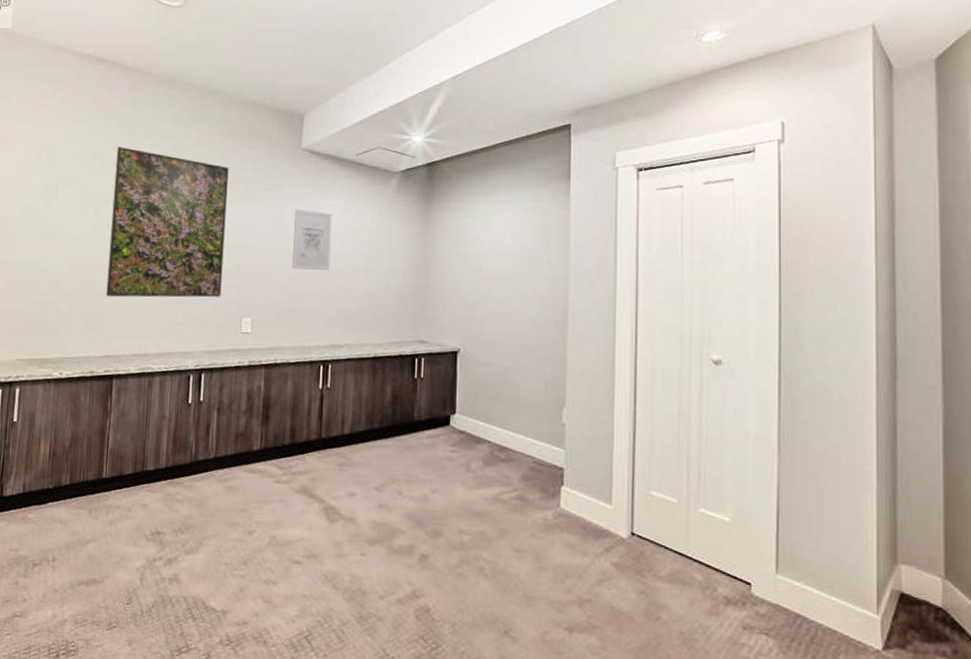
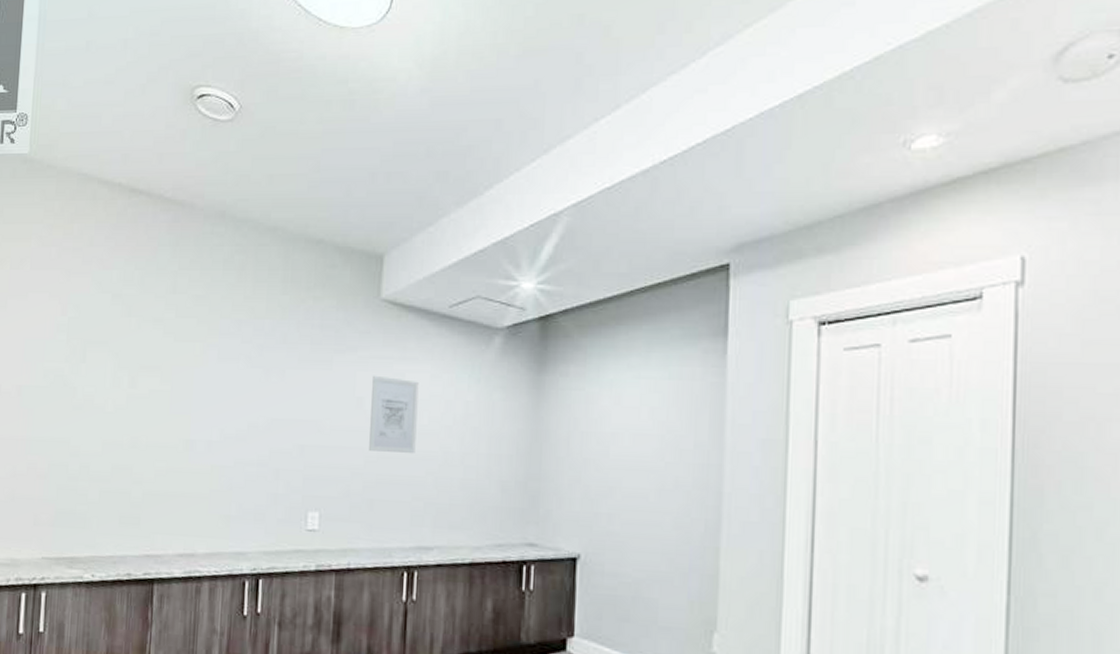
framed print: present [106,147,229,298] -> none [144,299,291,486]

